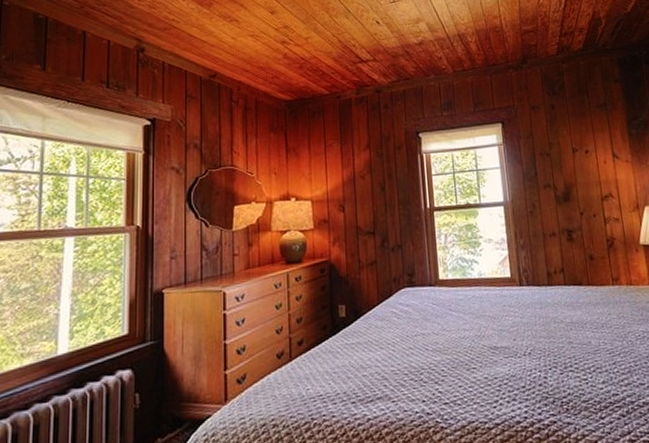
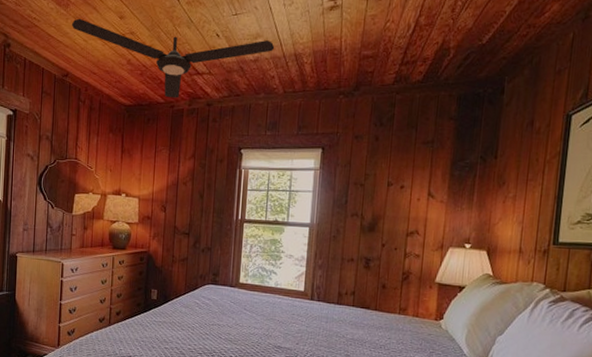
ceiling fan: none [216,16,438,89] -> present [71,18,275,98]

